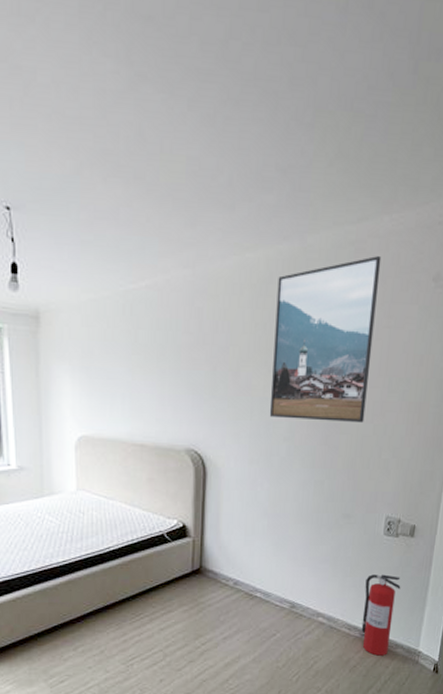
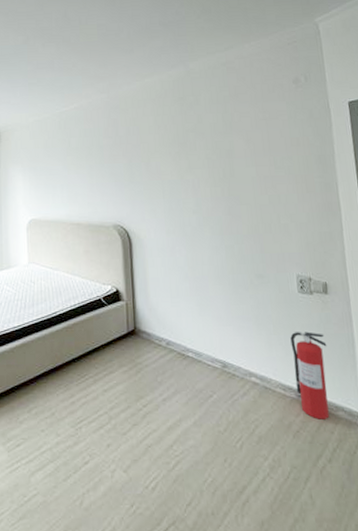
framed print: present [269,256,382,424] -> none [171,71,259,196]

